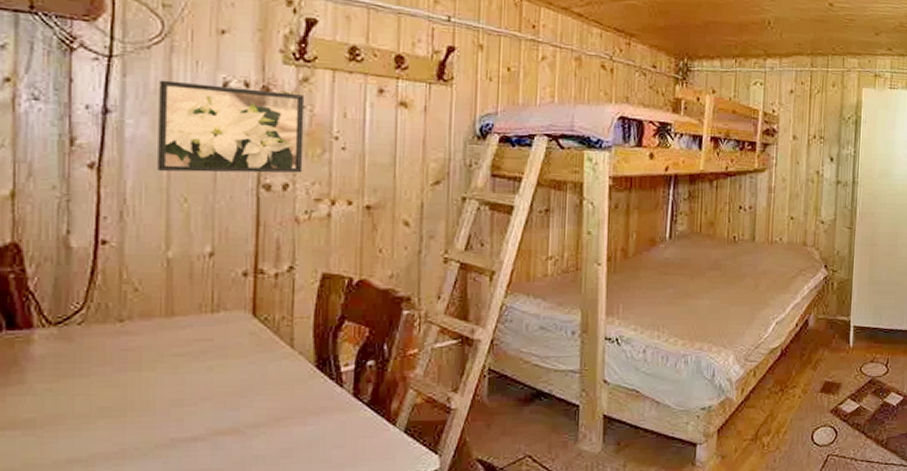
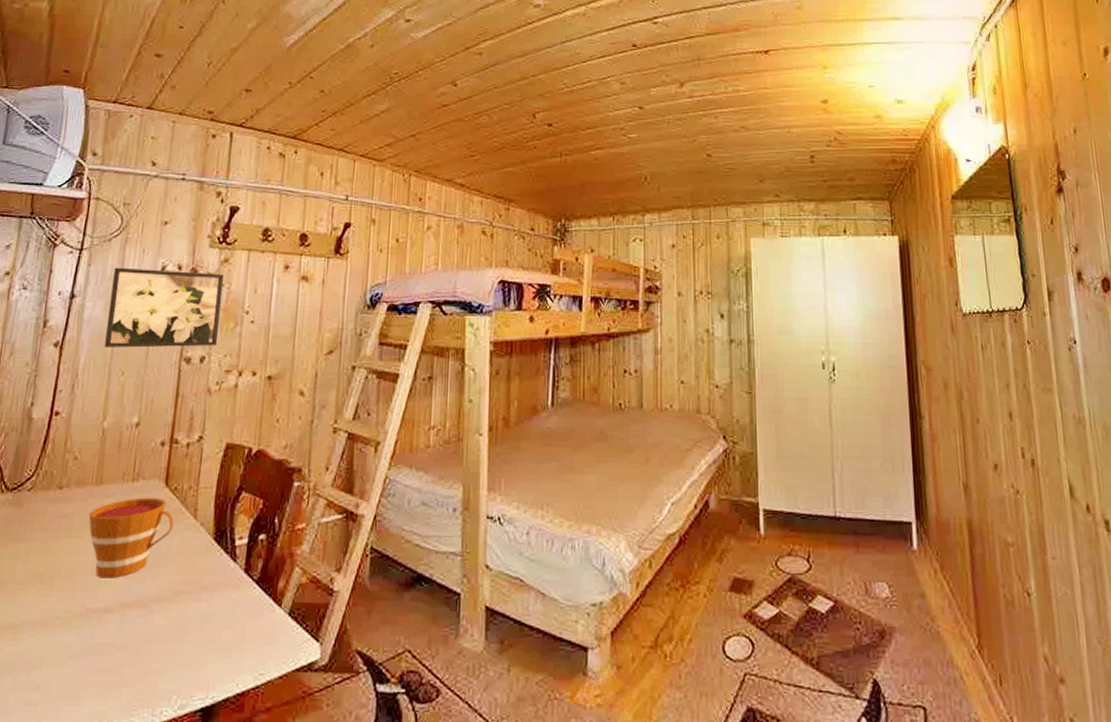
cup: none [161,328,267,409] -> present [88,497,174,578]

